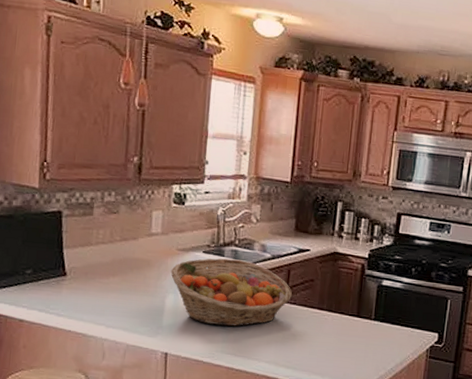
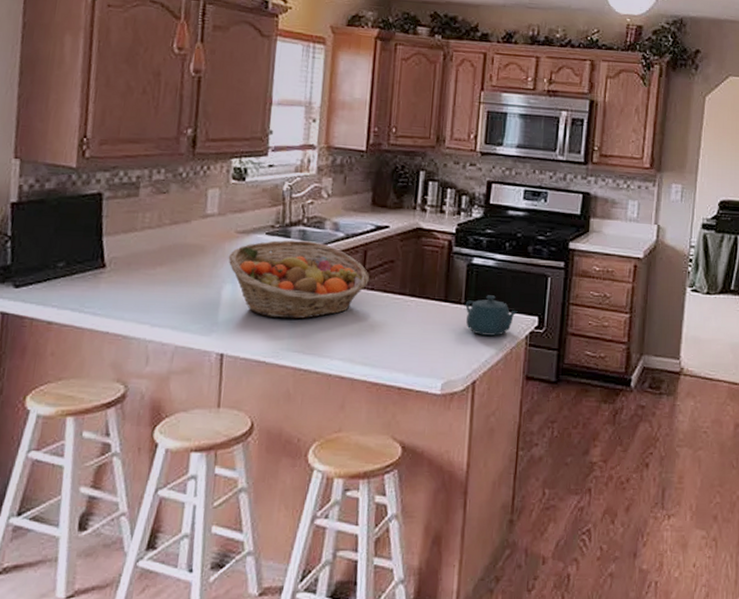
teapot: none [375,313,420,348] -> present [465,295,518,336]

